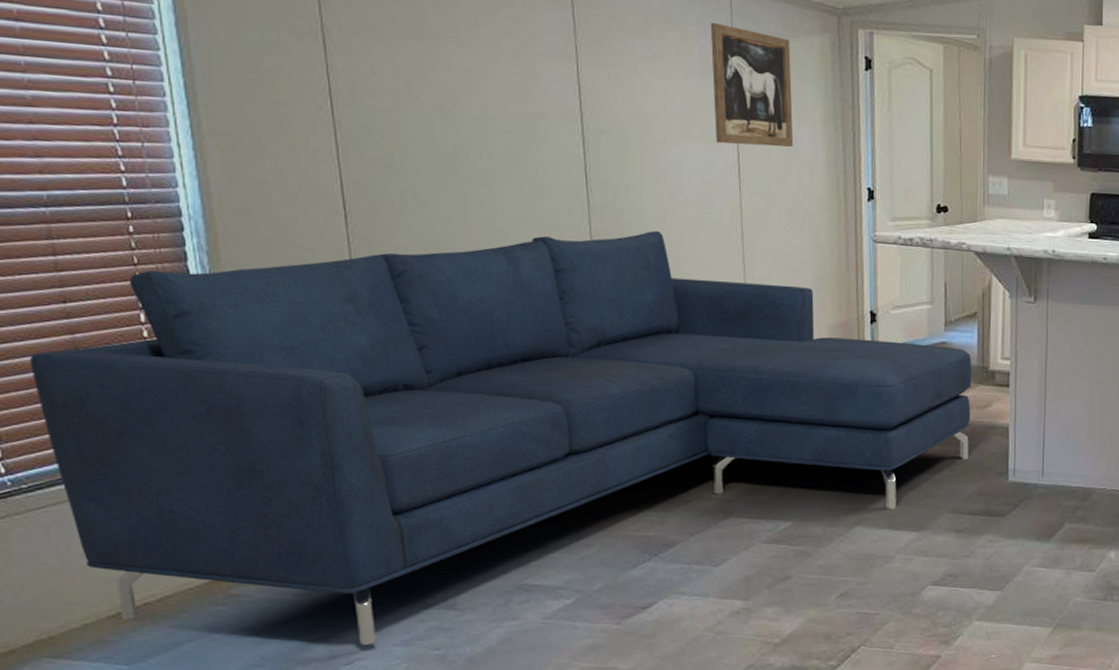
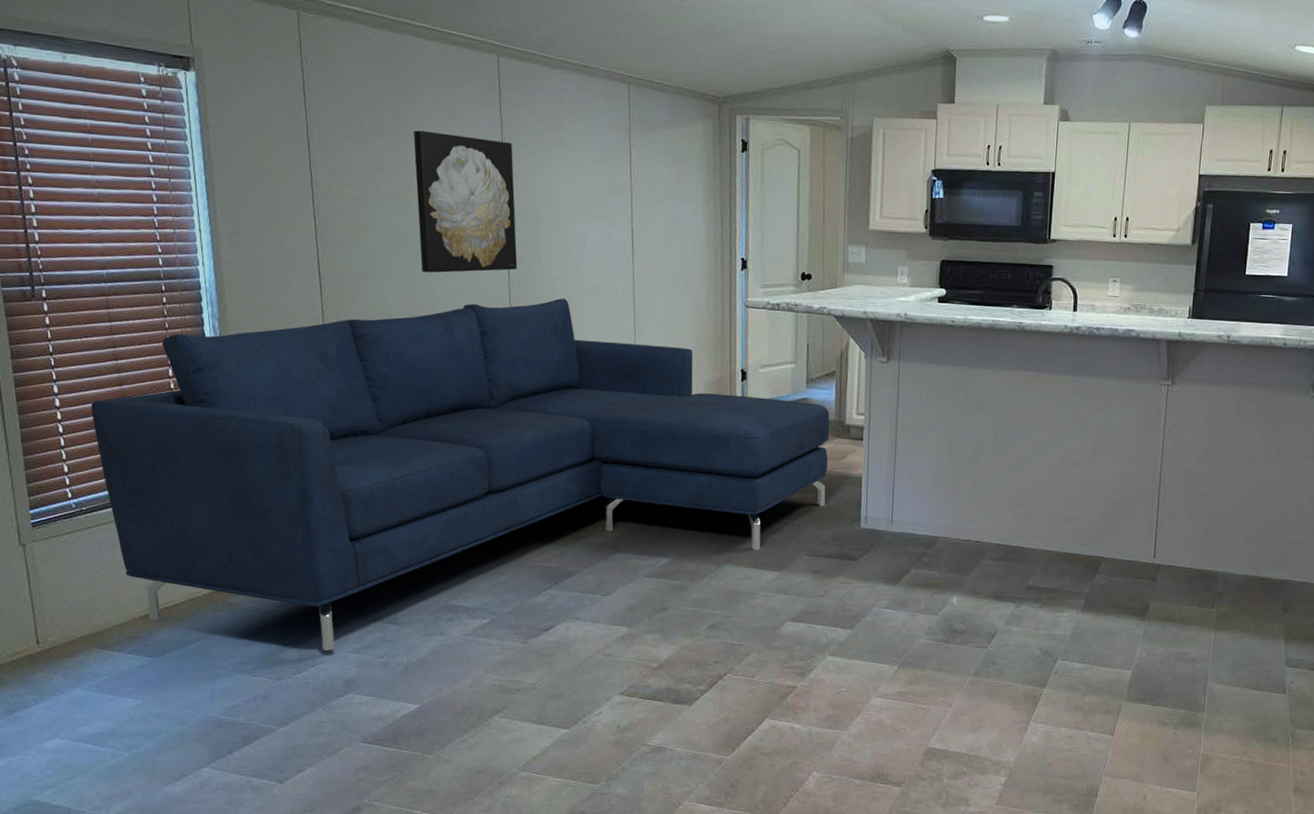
wall art: none [463,32,599,200] -> present [414,130,518,273]
wall art: present [710,22,794,147] -> none [611,114,679,223]

